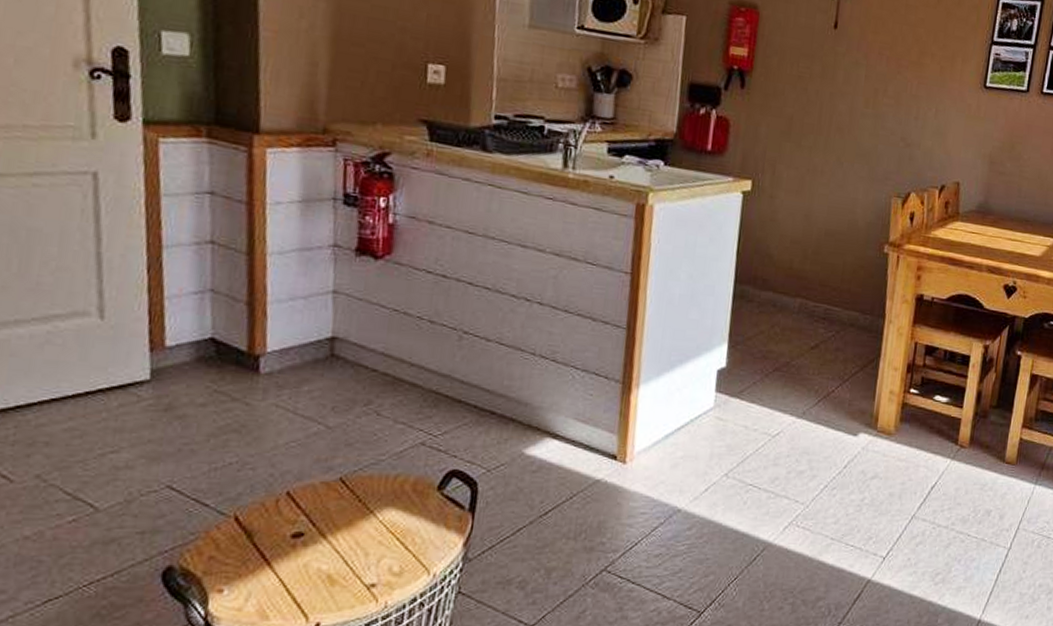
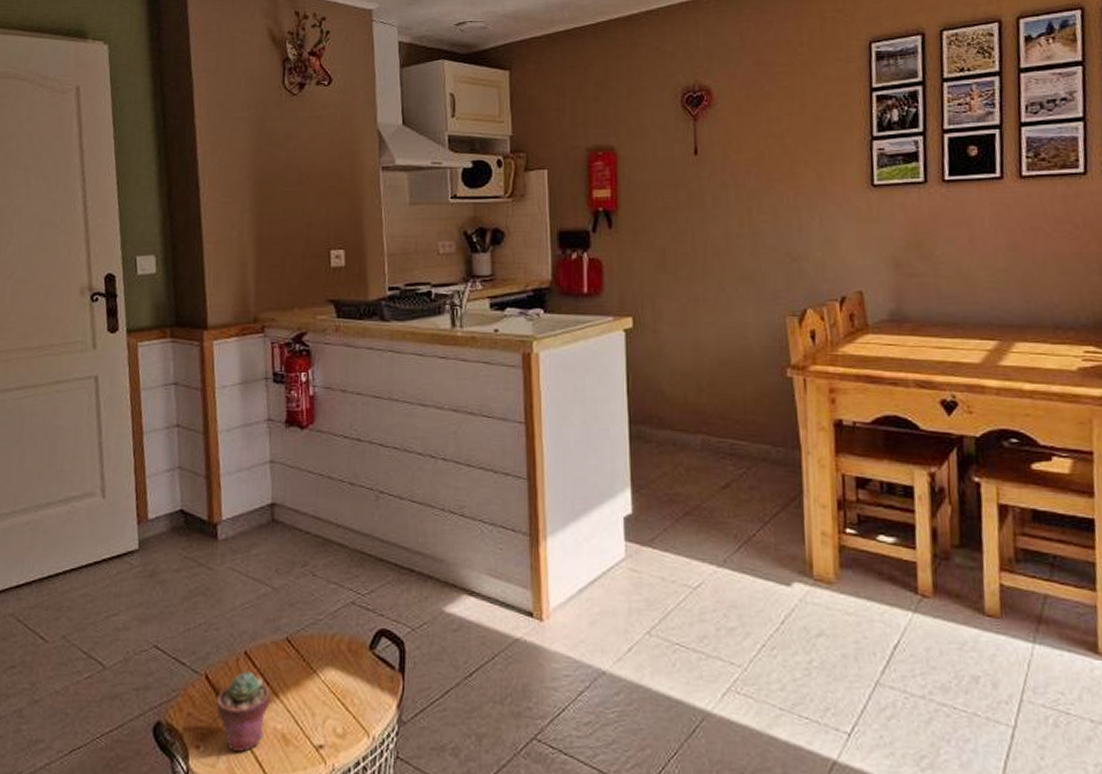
potted succulent: none [247,512,316,594] -> present [217,671,270,752]

